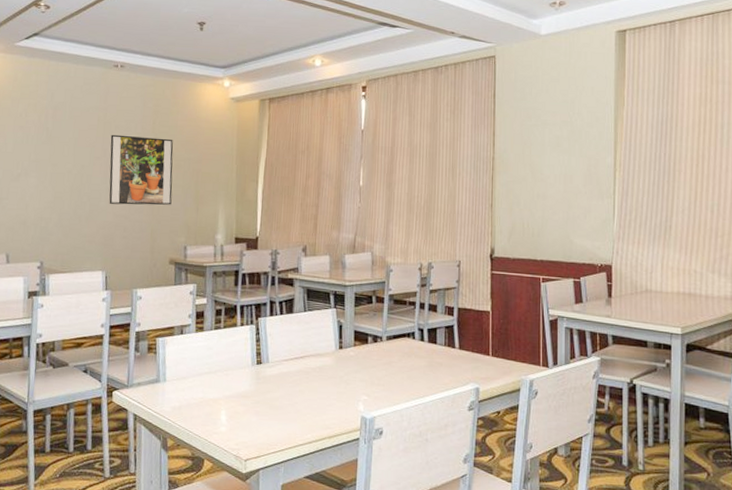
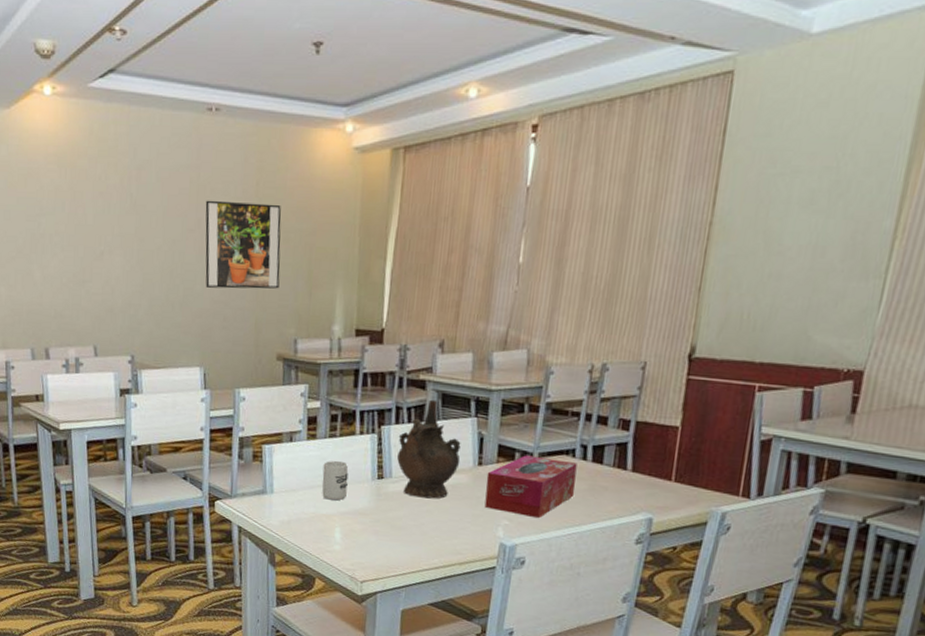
cup: none [209,349,232,386] -> present [322,460,349,501]
ceremonial vessel: none [273,294,325,380] -> present [397,399,461,499]
tissue box: none [346,339,417,393] -> present [484,455,577,519]

